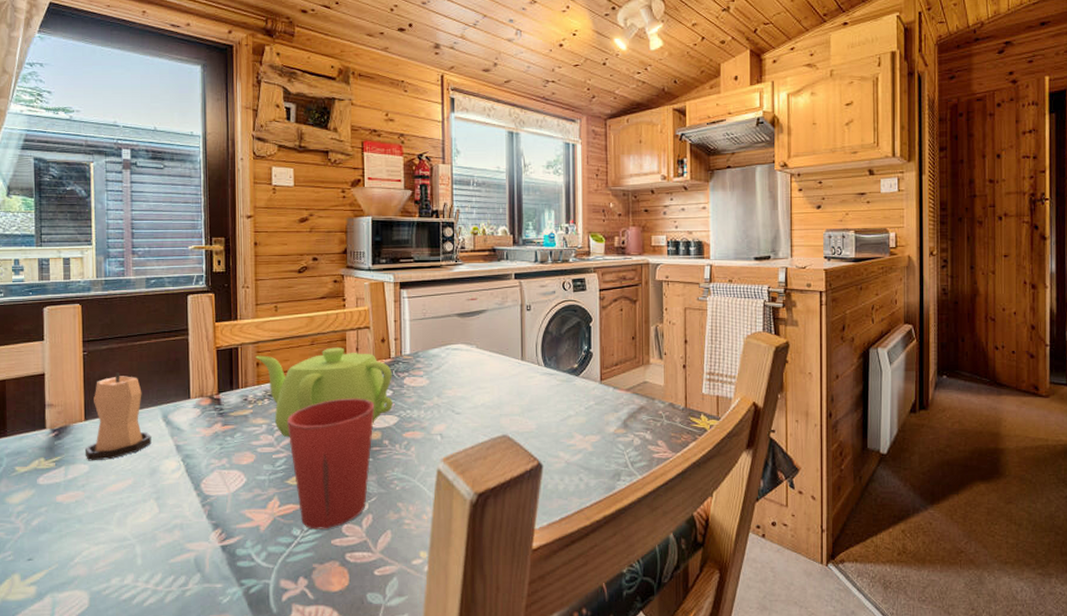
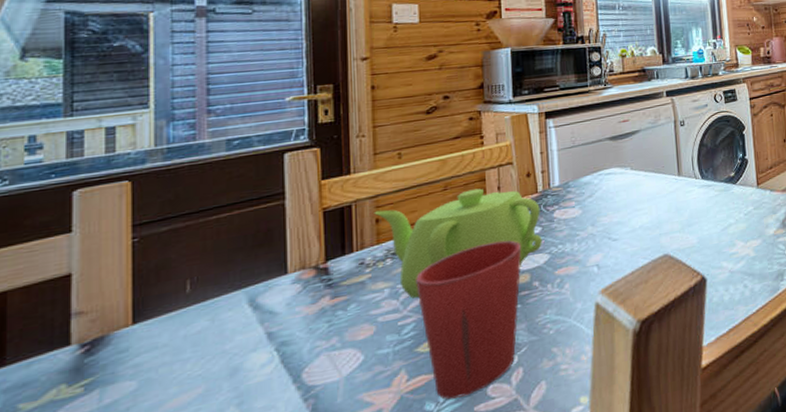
candle: present [84,372,152,461] -> none [131,257,232,376]

